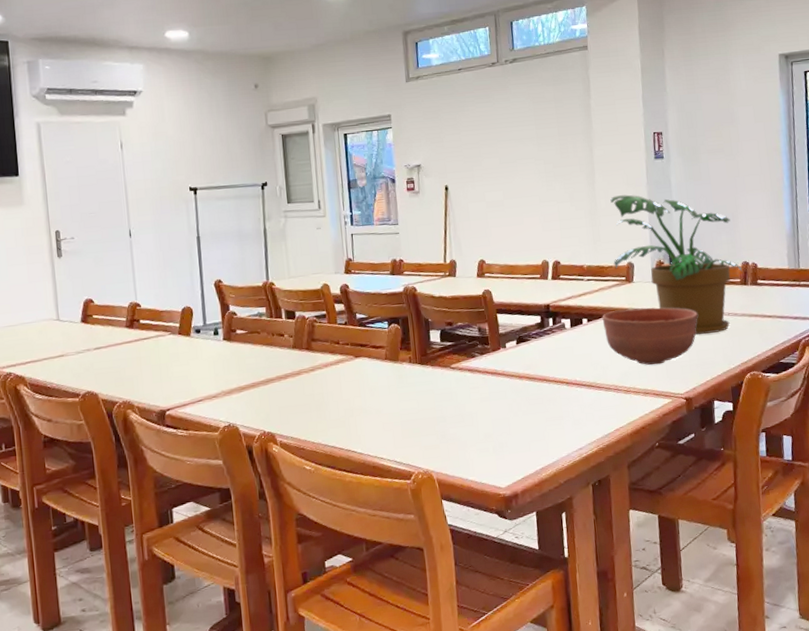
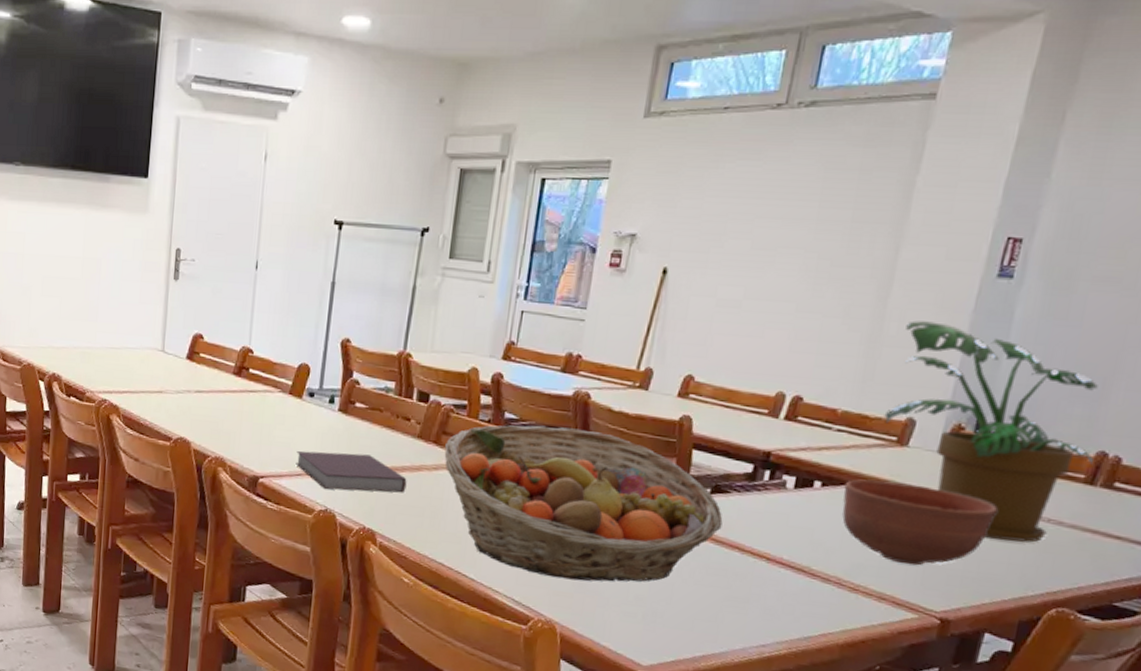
notebook: none [194,371,292,407] -> present [295,450,407,493]
fruit basket: none [316,315,531,436] -> present [444,425,723,582]

